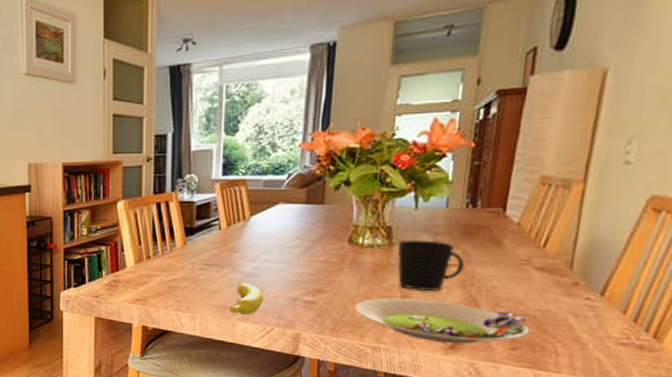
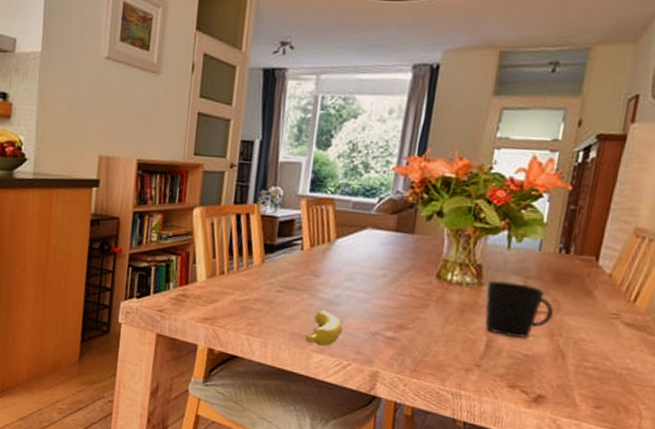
salad plate: present [355,297,530,344] -> none [438,340,615,398]

